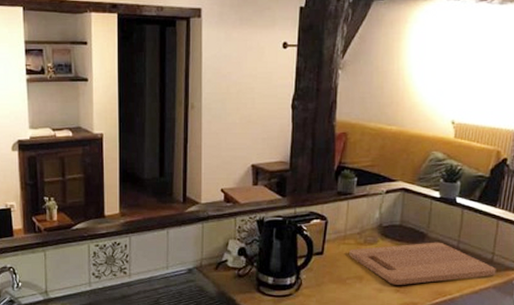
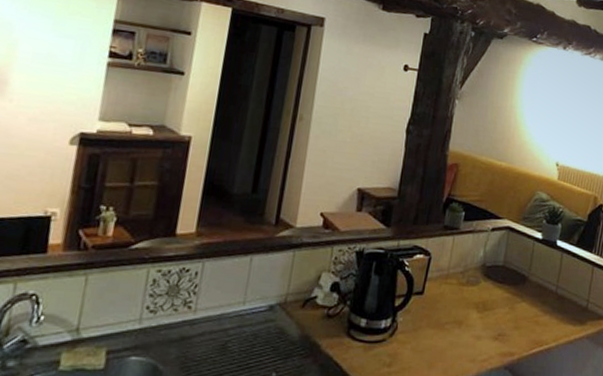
cutting board: present [349,242,496,285] -> none [450,286,590,332]

